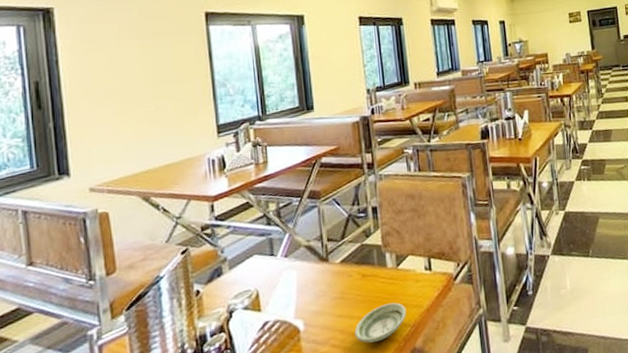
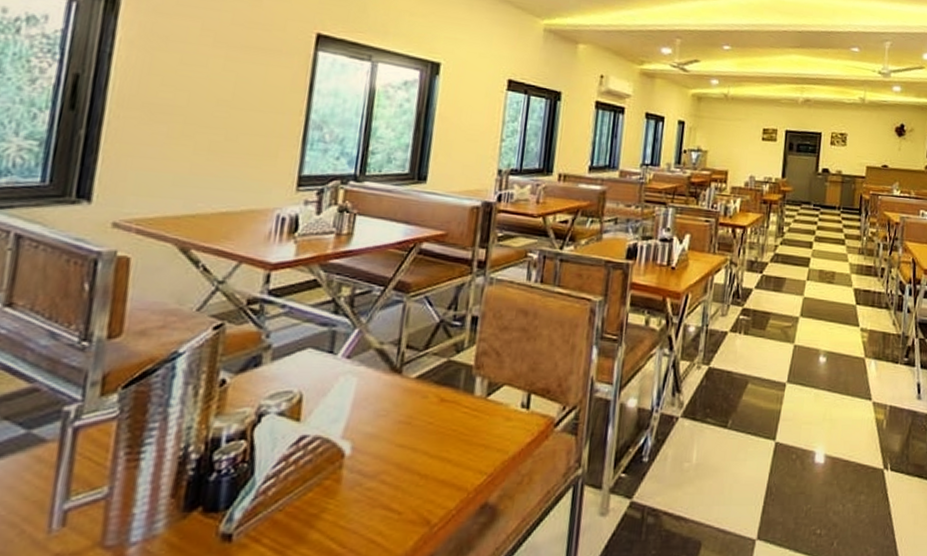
saucer: present [354,302,407,343] -> none [413,441,487,486]

